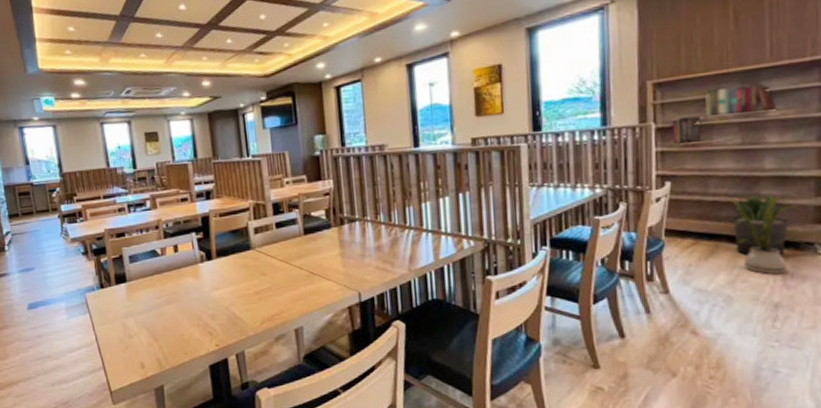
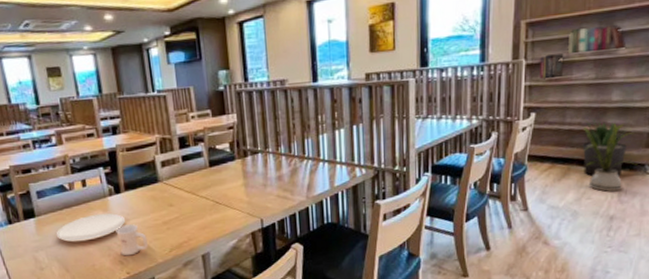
plate: none [146,280,217,310] -> present [56,213,126,243]
mug: none [206,293,239,327] -> present [115,224,148,256]

